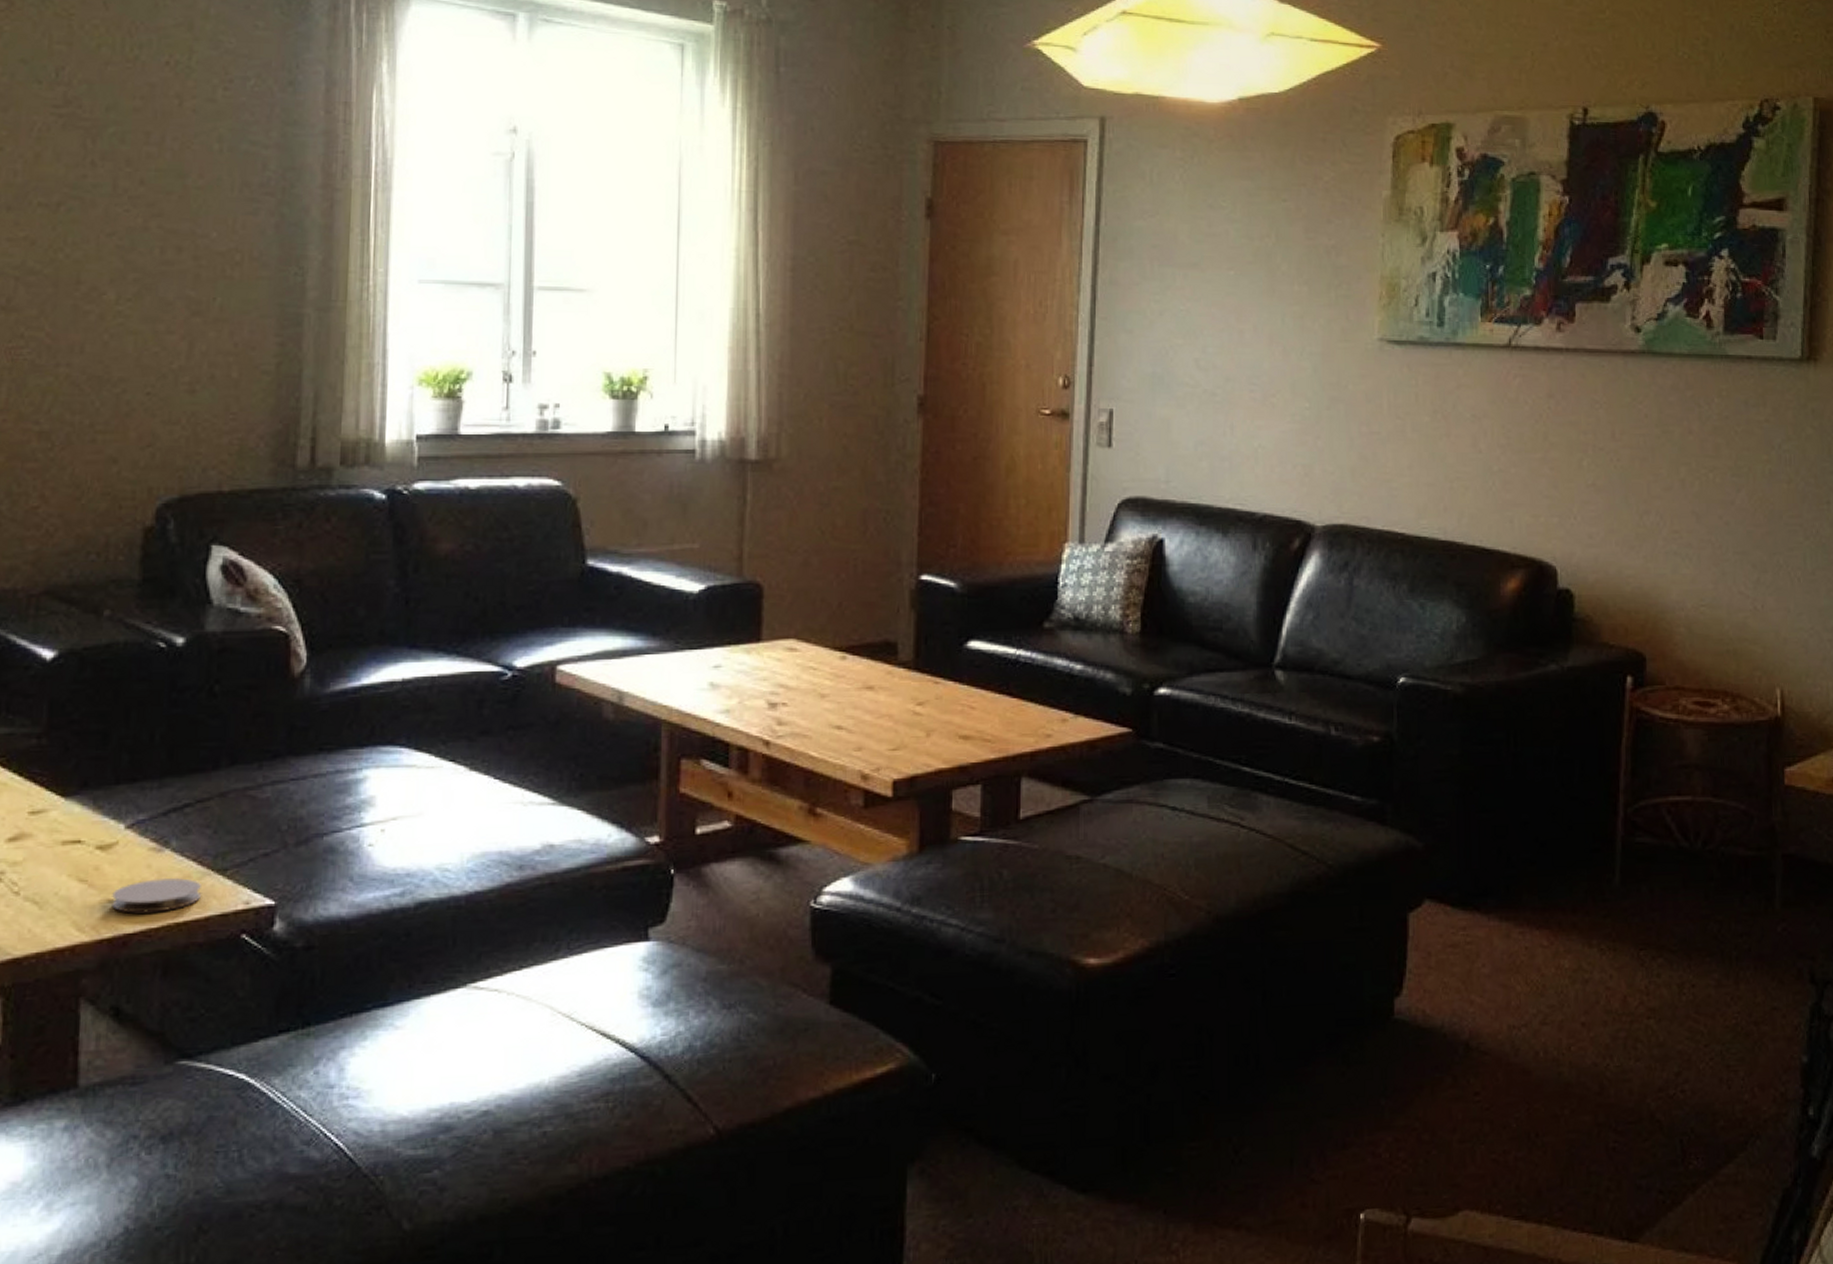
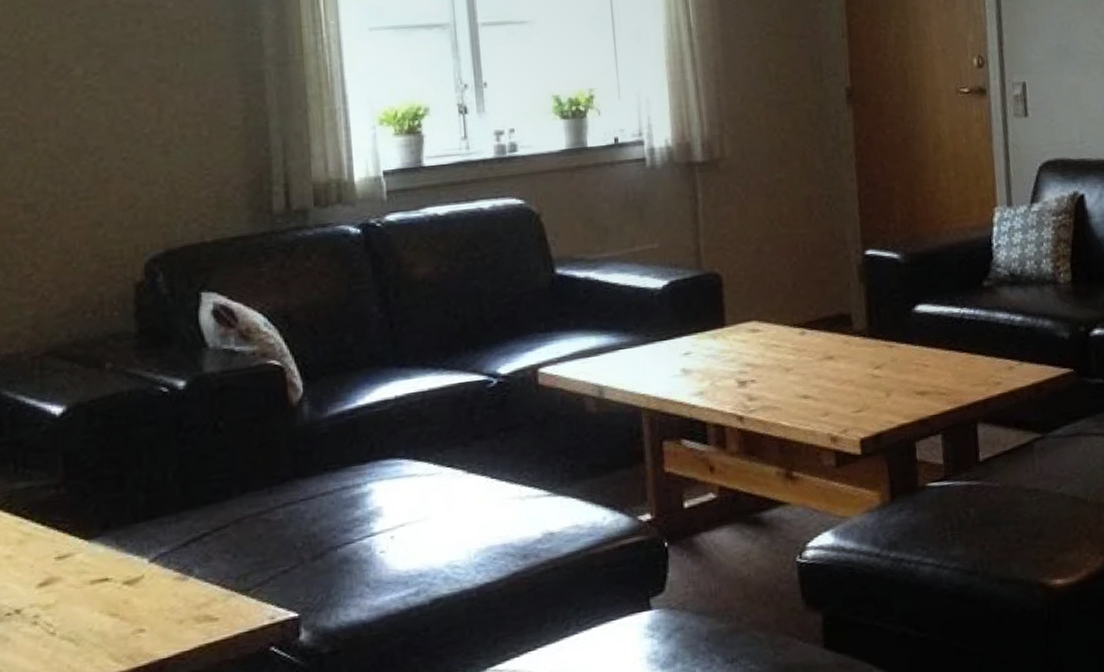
coaster: present [112,877,202,913] -> none [144,602,229,640]

